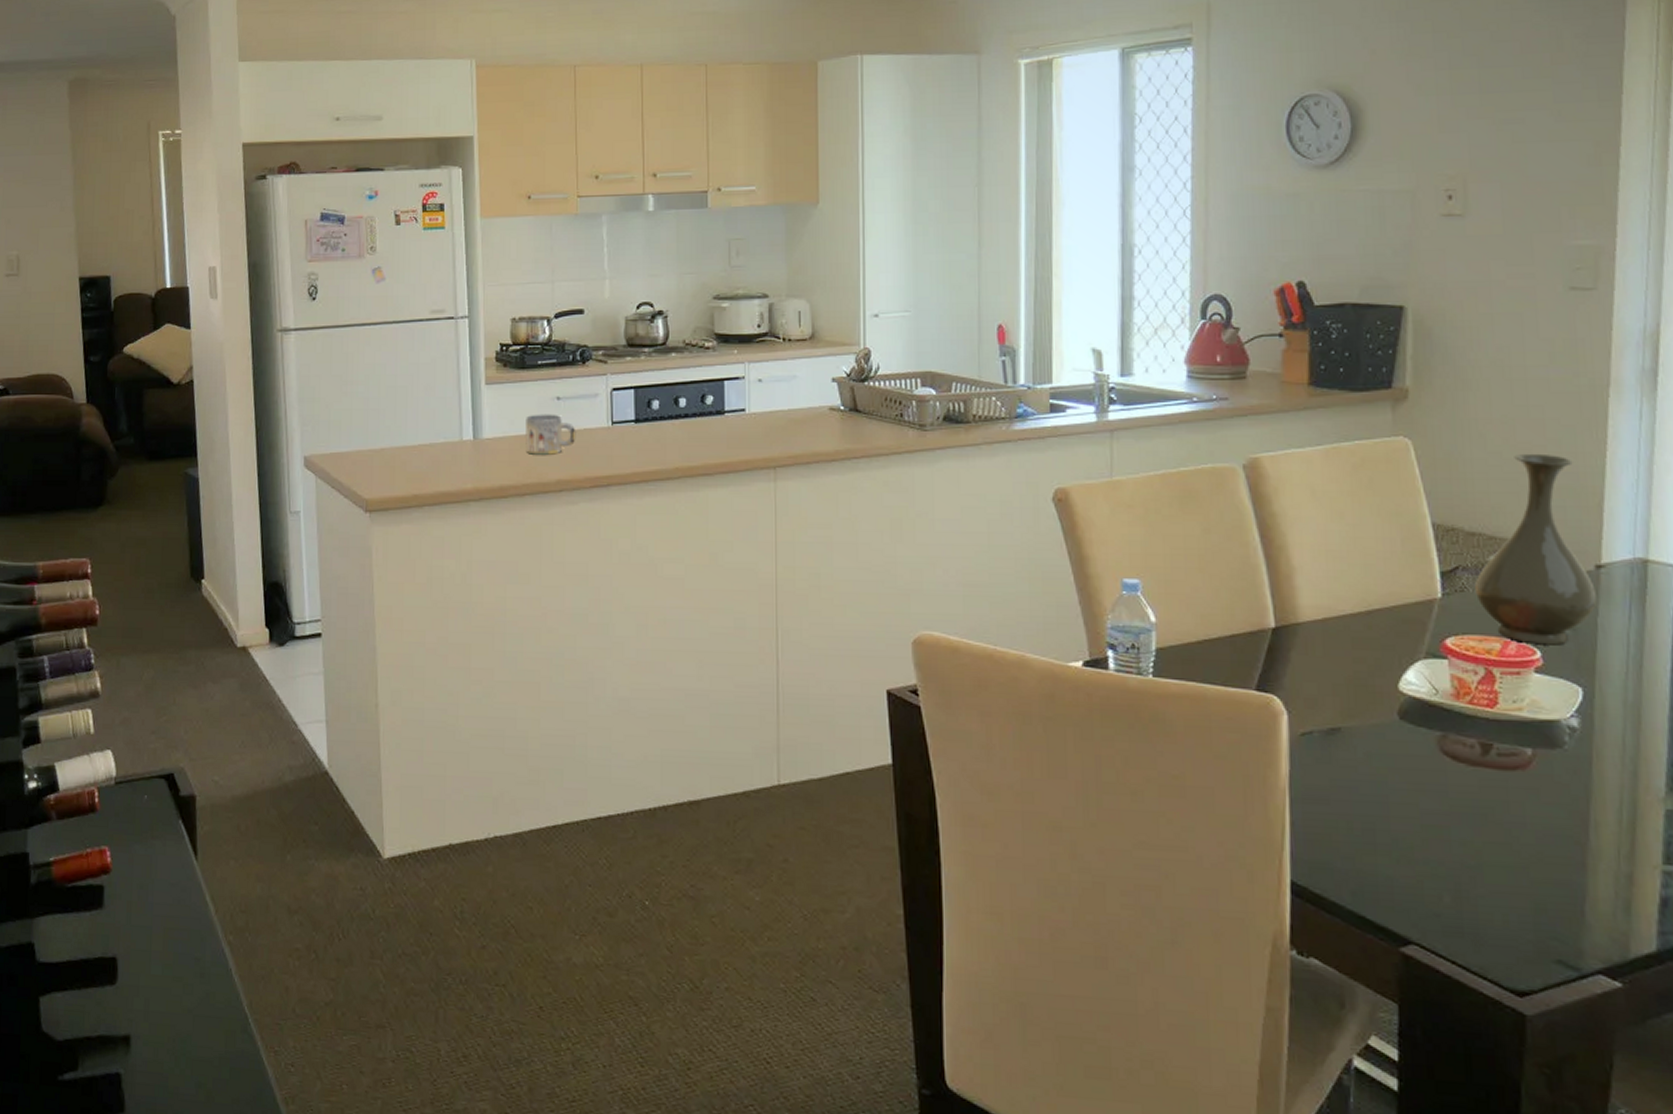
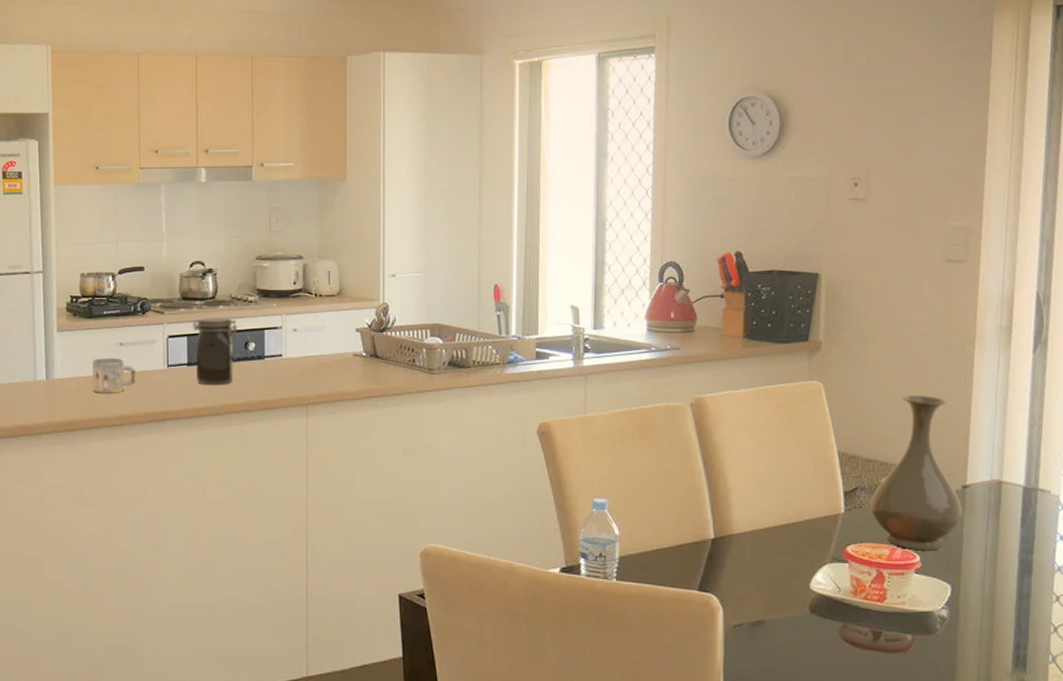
jar: none [640,366,693,446] -> present [192,317,238,386]

